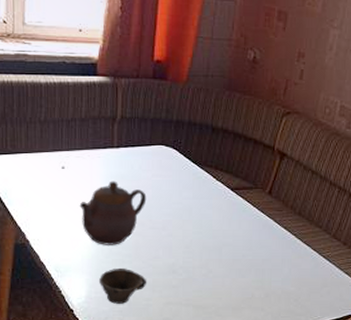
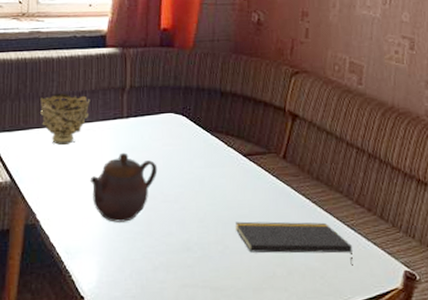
decorative bowl: none [28,119,80,170] -> present [40,93,91,145]
cup: present [99,269,146,304] -> none [111,248,160,288]
notepad: none [220,249,326,291] -> present [236,221,353,266]

